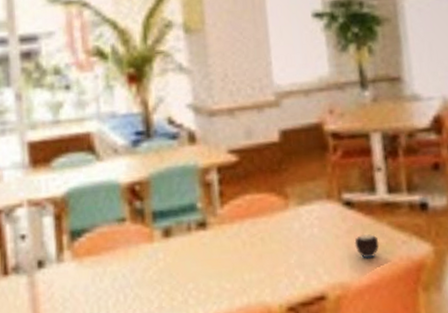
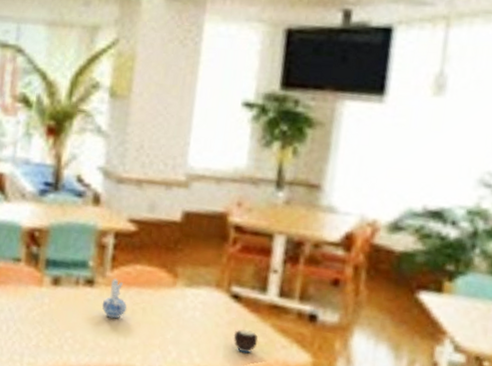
ceramic pitcher: none [219,215,245,258] -> present [101,279,127,319]

